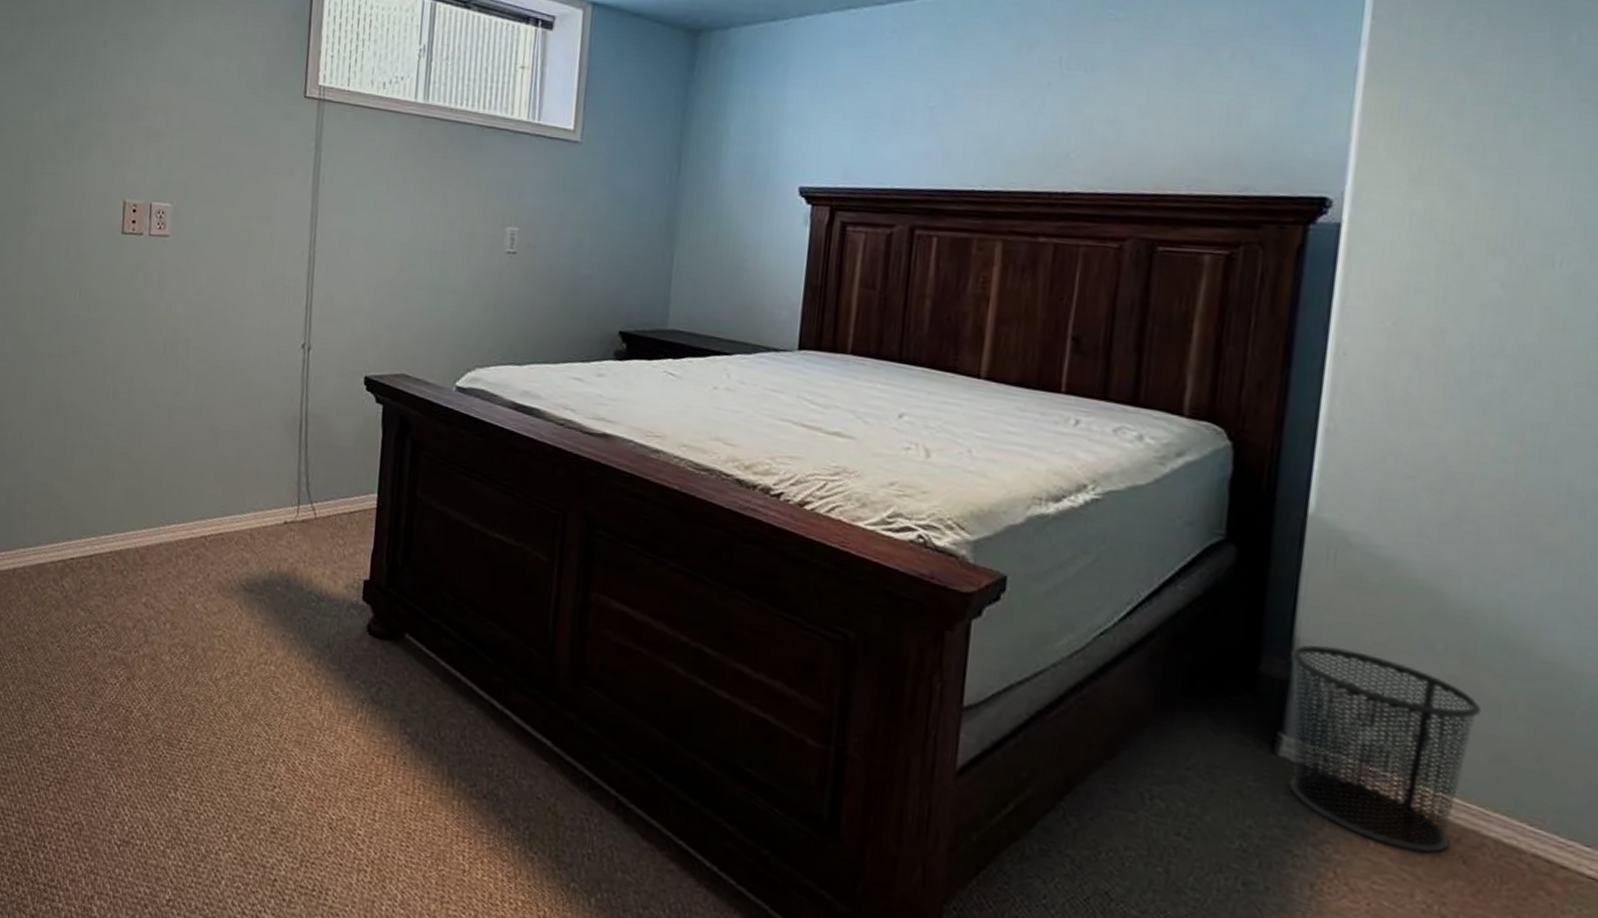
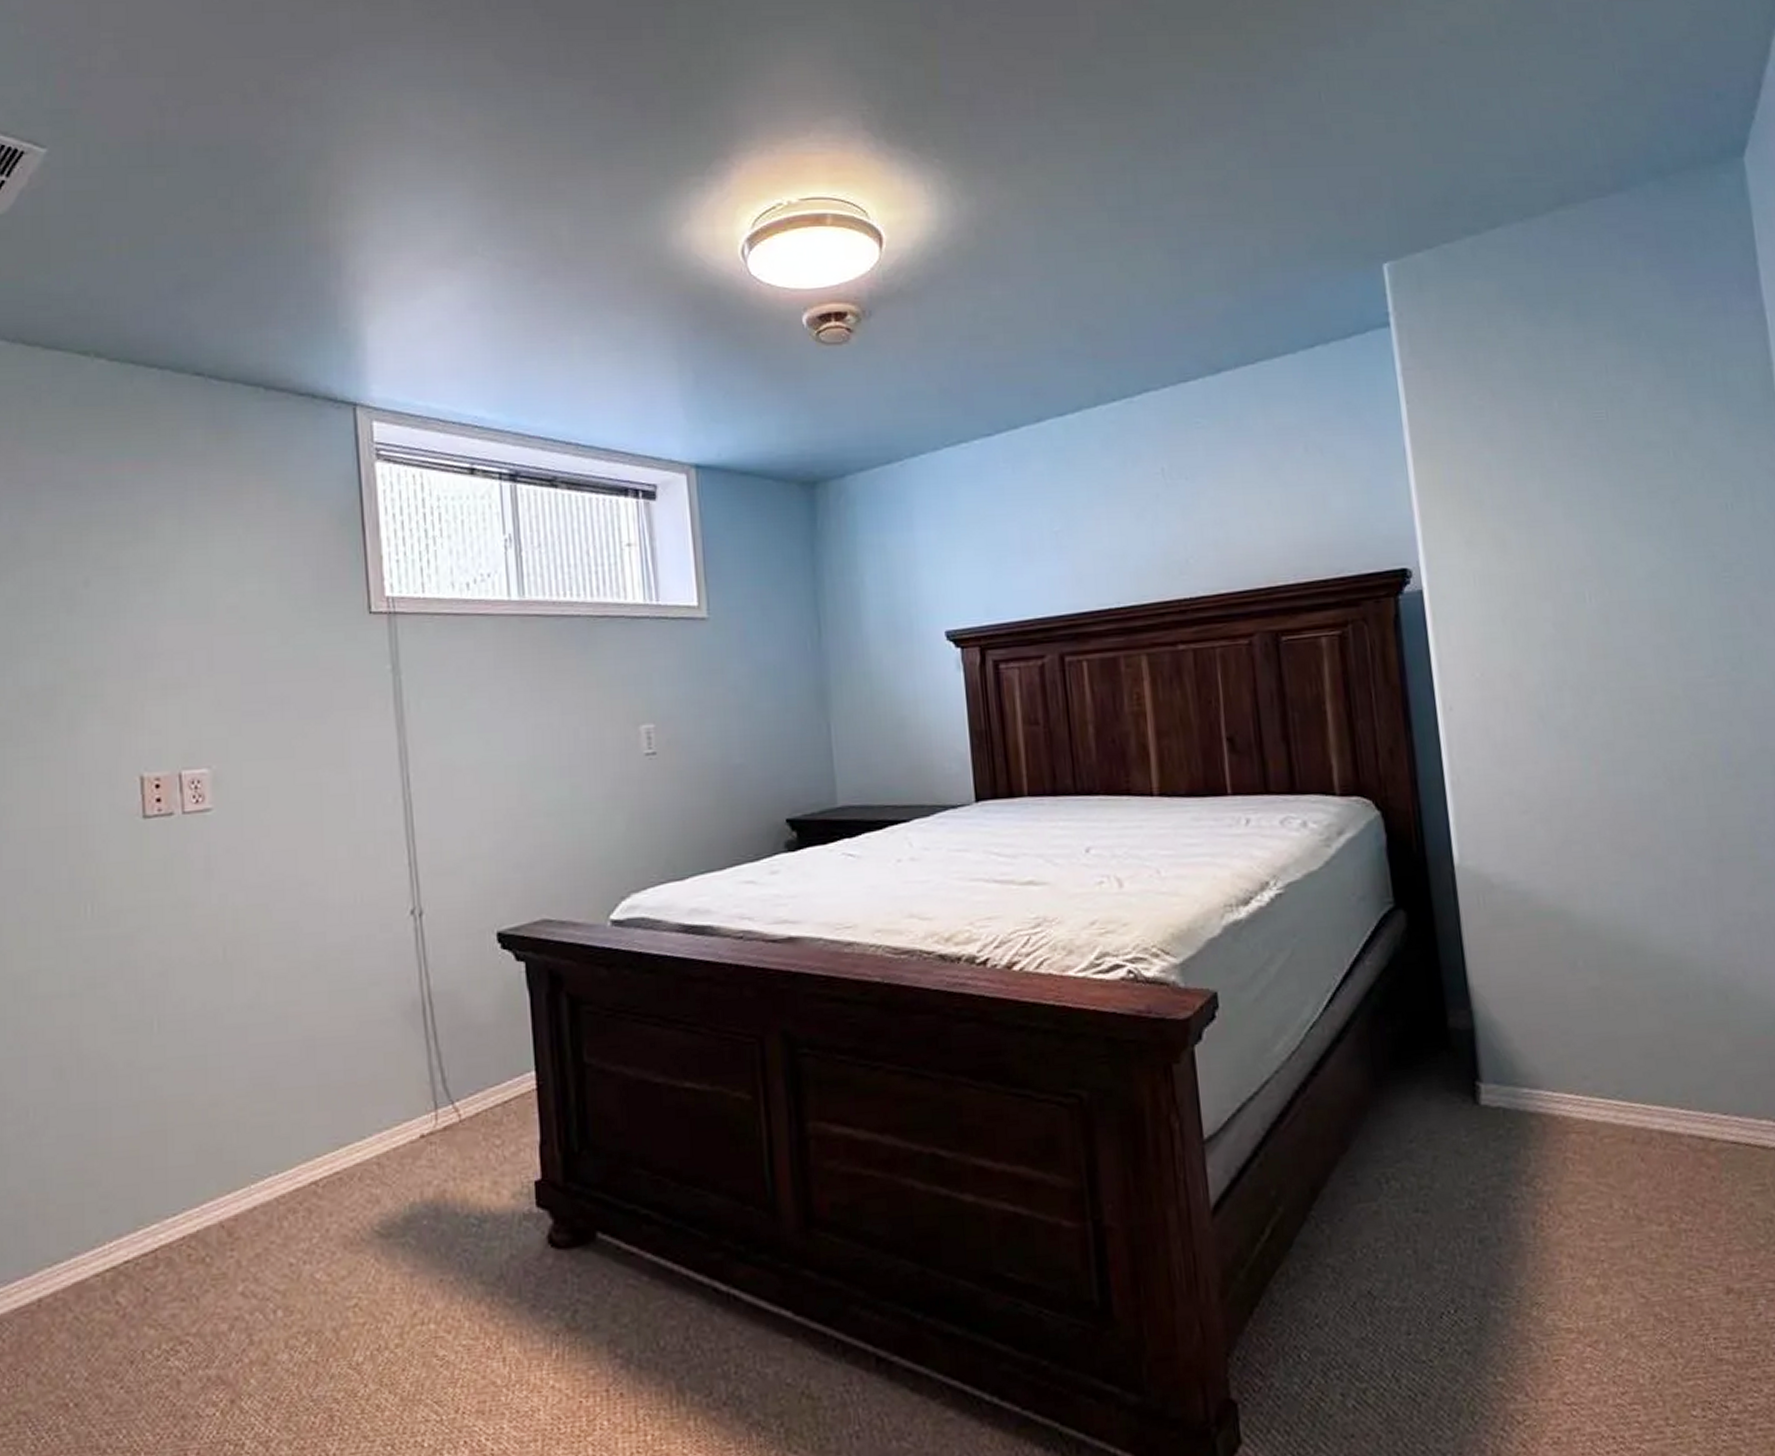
waste bin: present [1289,644,1482,853] -> none [1470,985,1628,1164]

